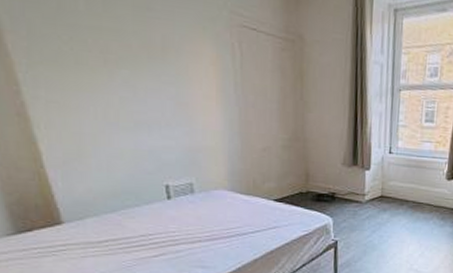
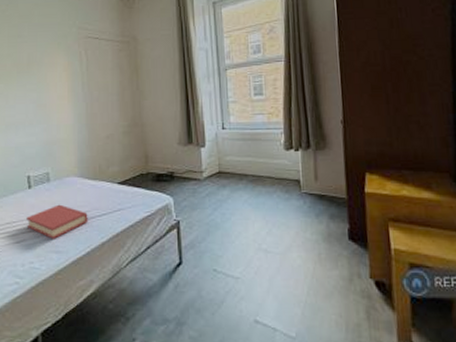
hardback book: none [166,218,239,254] -> present [26,204,88,239]

